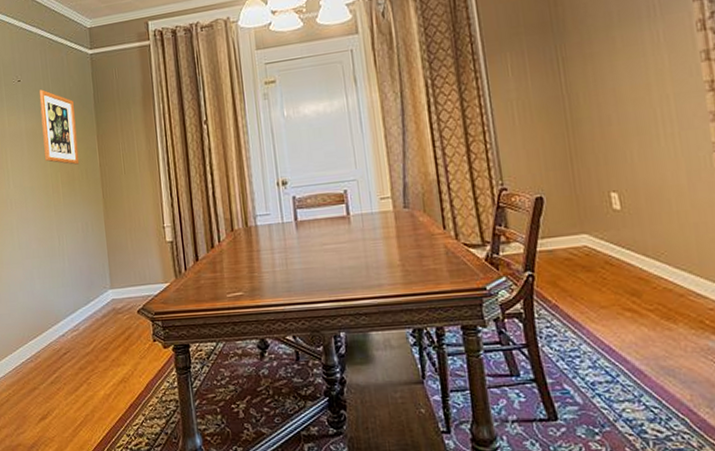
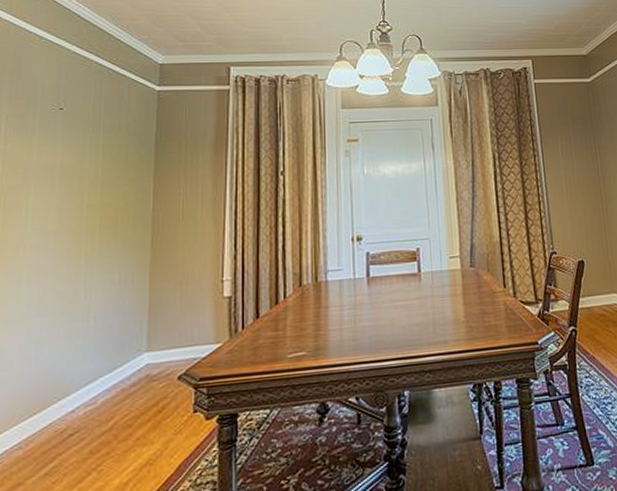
wall art: present [39,89,80,165] -> none [80,121,129,208]

